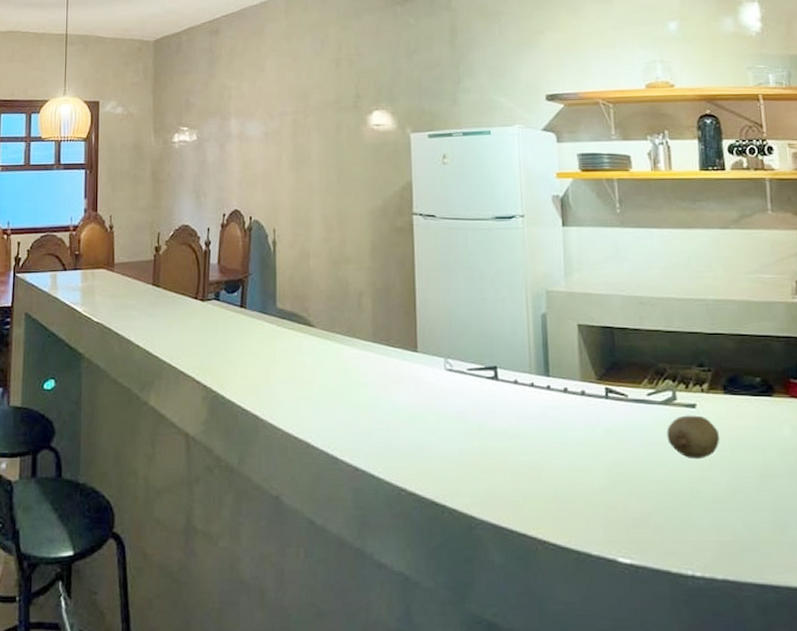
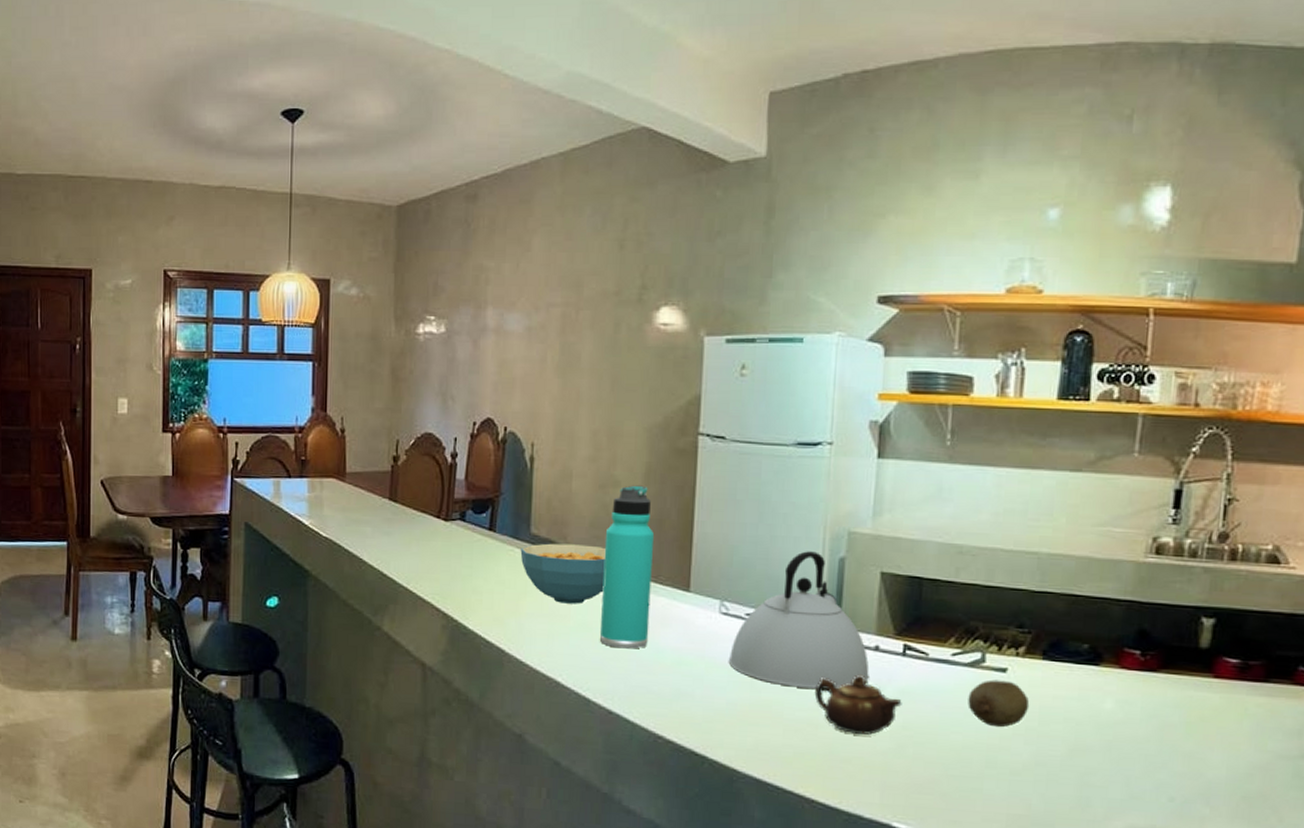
cereal bowl: none [268,315,343,370] -> present [520,543,606,604]
thermos bottle: none [341,260,386,408] -> present [600,485,655,649]
kettle: none [456,310,580,434] -> present [728,551,870,689]
teapot: none [534,418,611,474] -> present [814,674,902,735]

